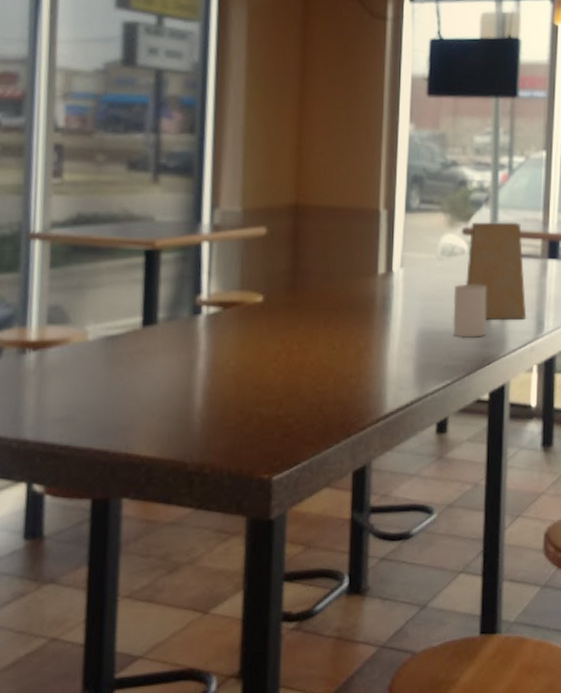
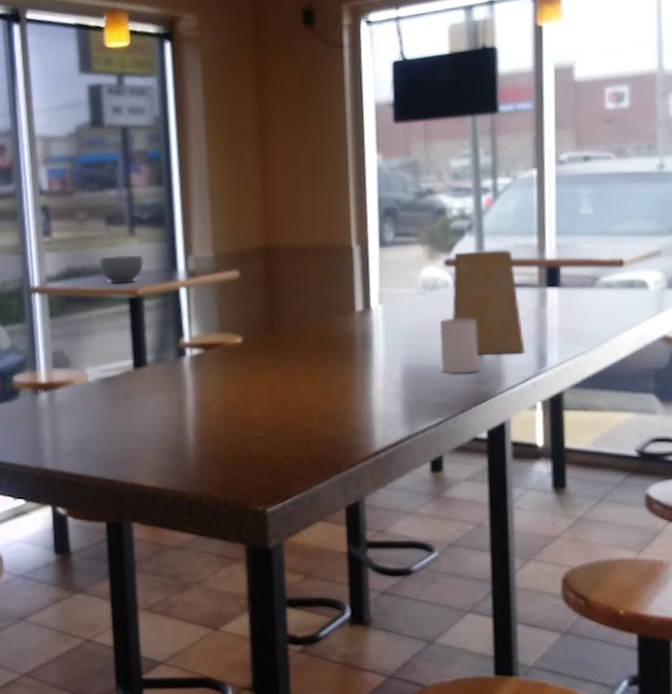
soup bowl: none [114,203,165,235] -> present [98,255,143,284]

